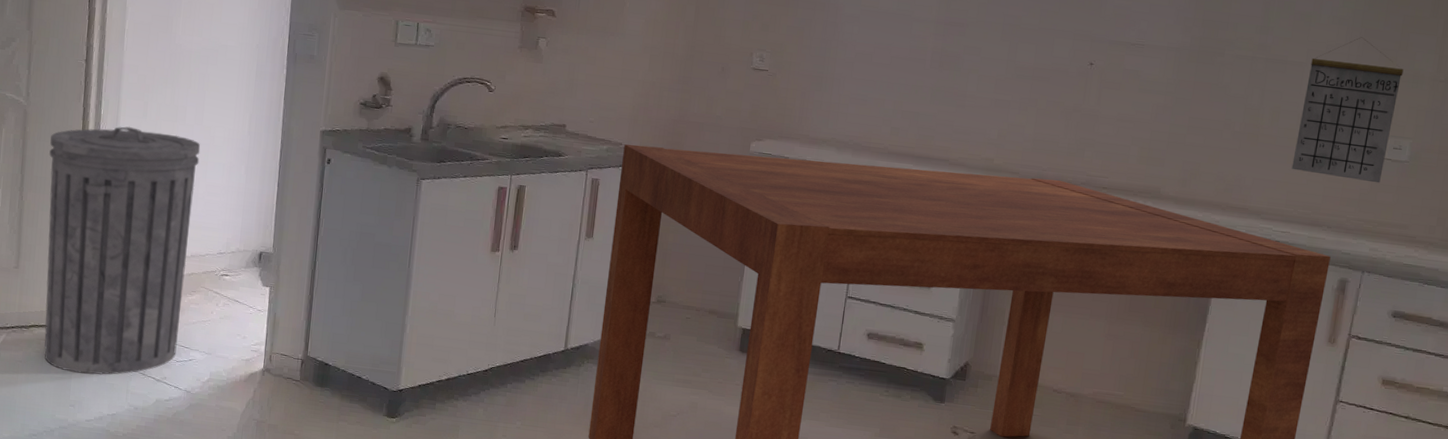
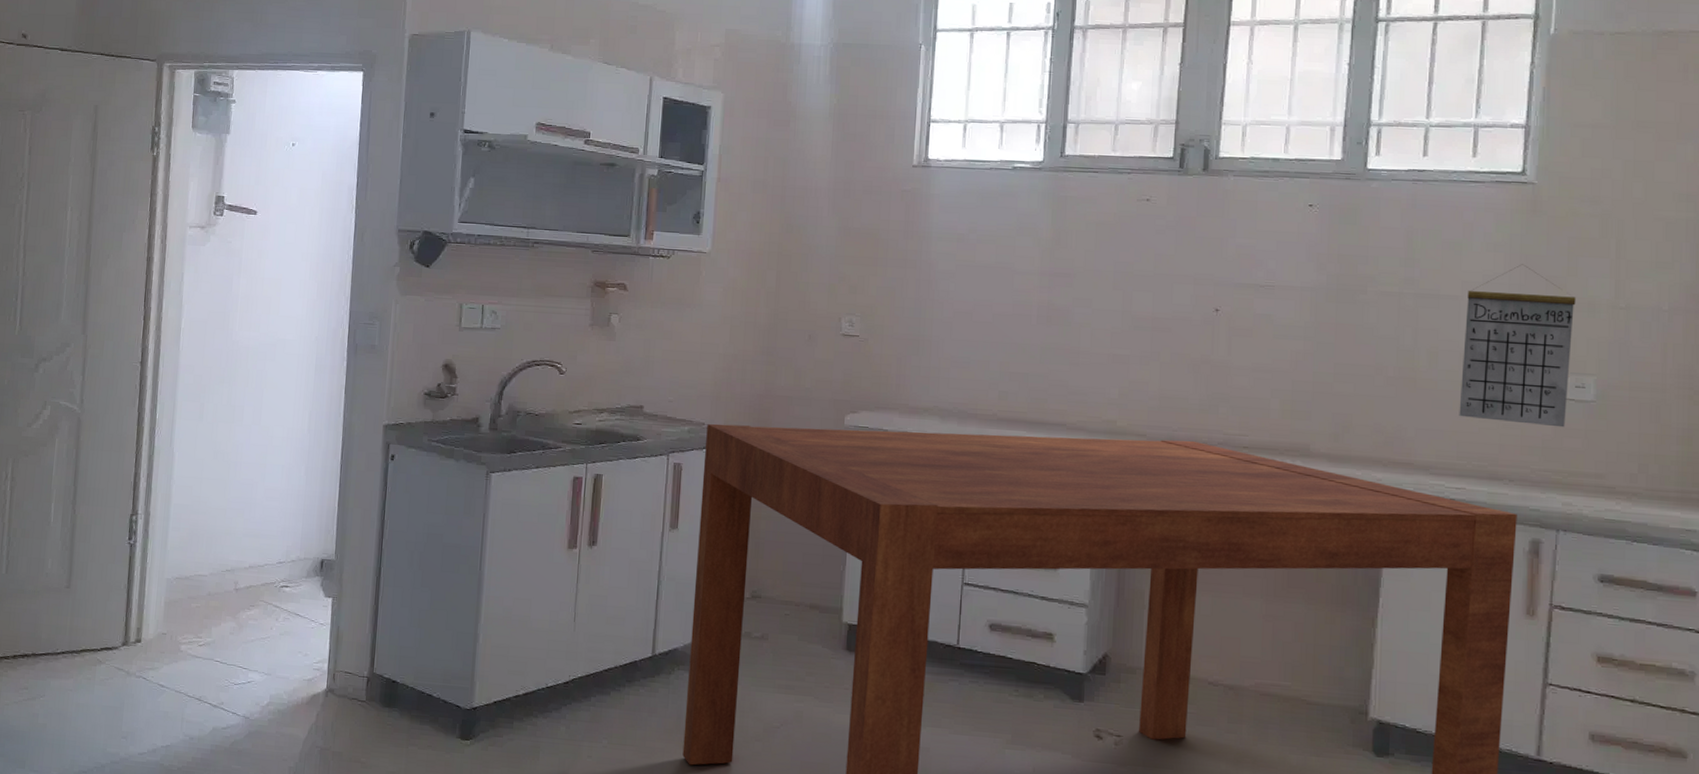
trash can: present [44,126,201,375] -> none [95,429,259,702]

